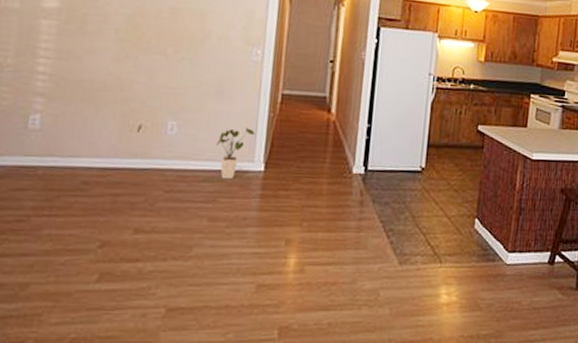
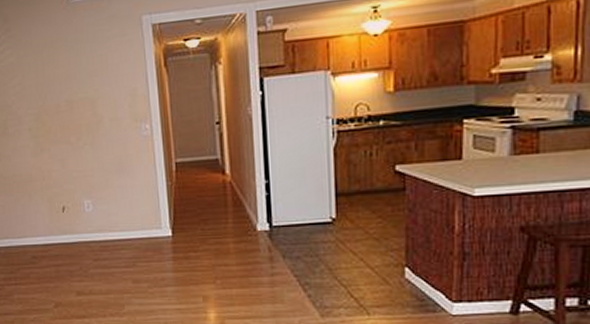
house plant: present [216,128,255,180] -> none [127,198,158,246]

